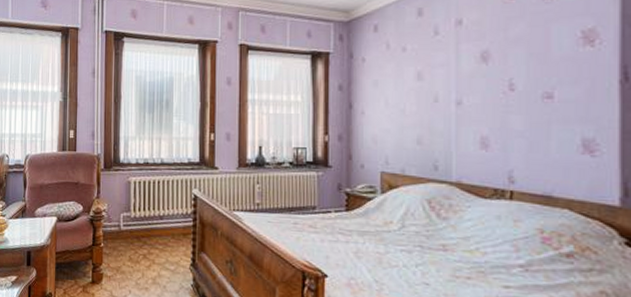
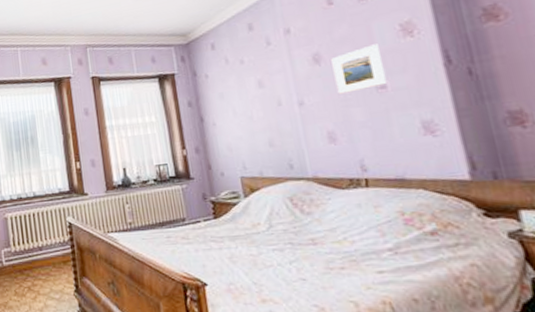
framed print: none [500,49,556,98] -> present [331,44,388,94]

